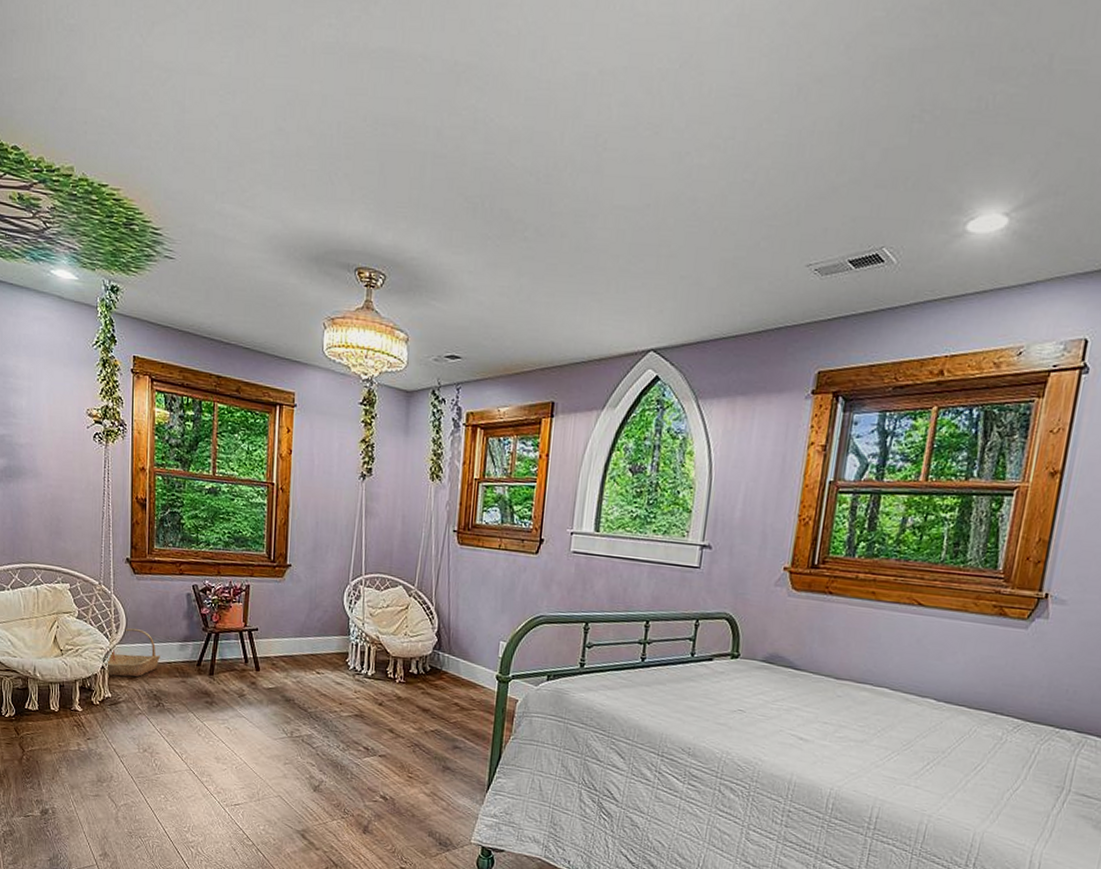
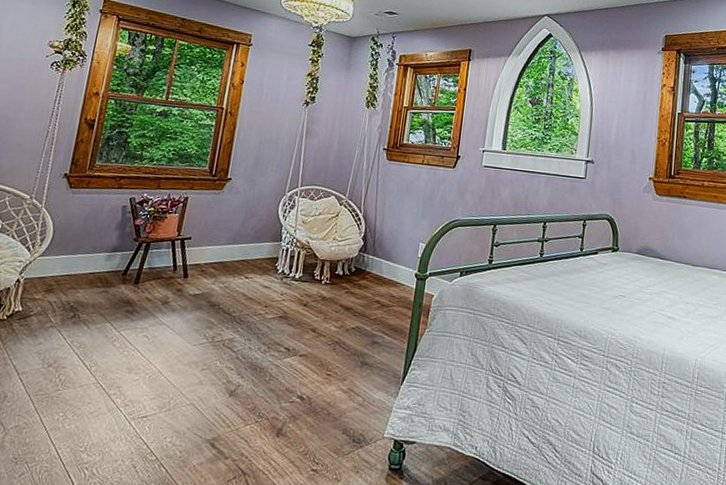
basket: present [105,628,160,677] -> none [21,240,84,289]

